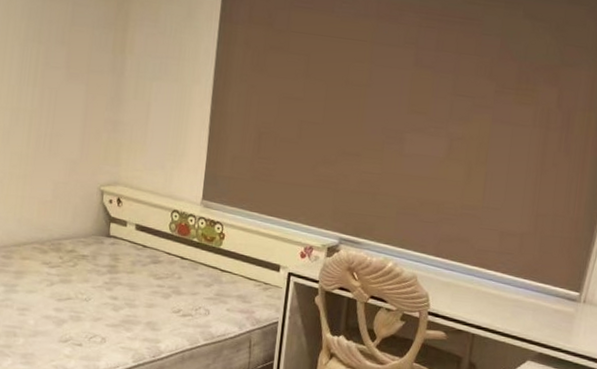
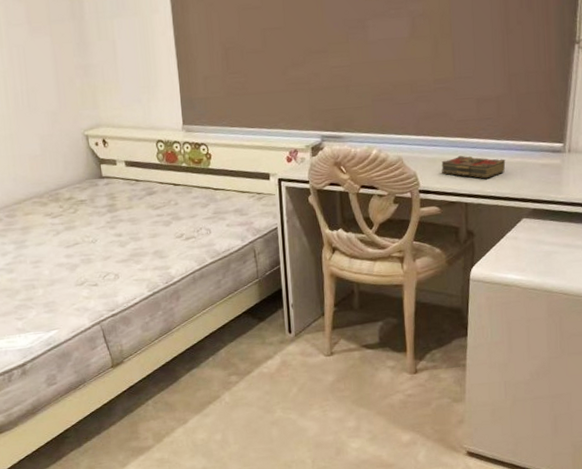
book: none [454,284,520,314] -> present [441,155,506,179]

